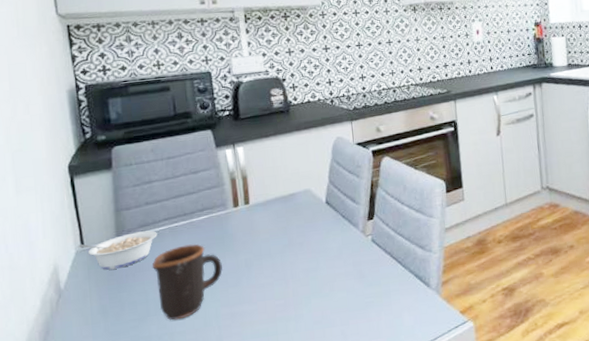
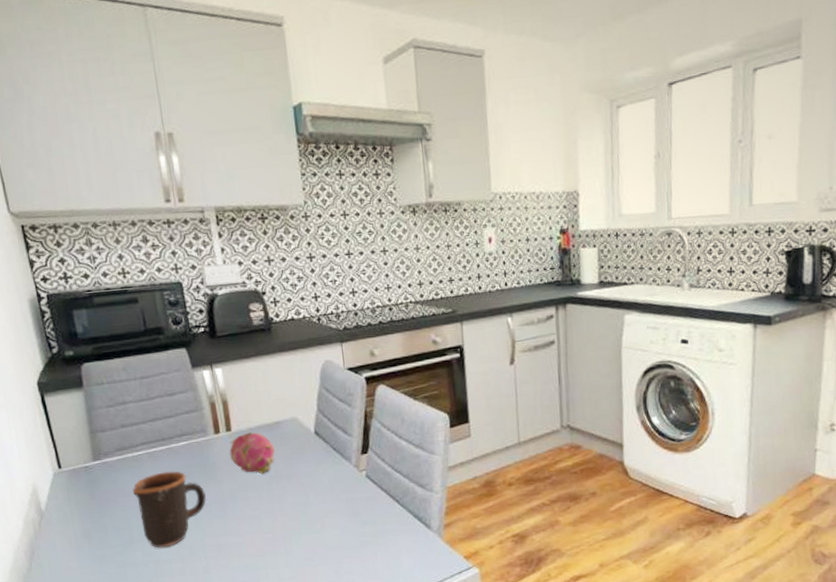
legume: present [78,230,157,270] -> none [55,454,136,494]
fruit: none [247,204,289,243] -> present [229,432,275,474]

